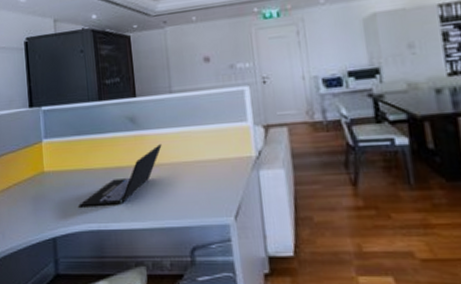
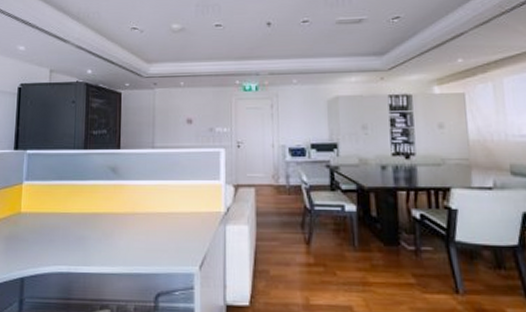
laptop: present [79,144,162,208] -> none [51,195,139,250]

